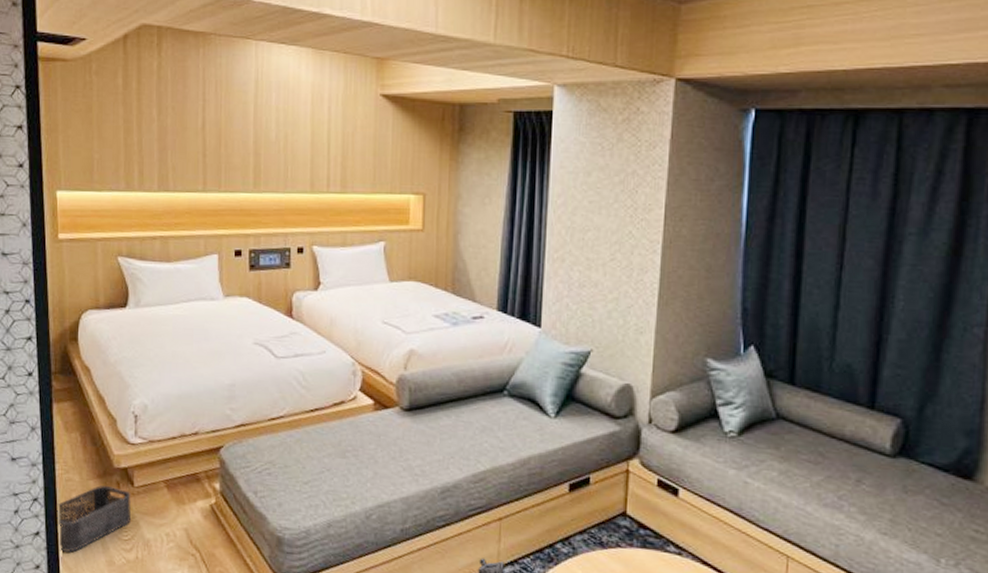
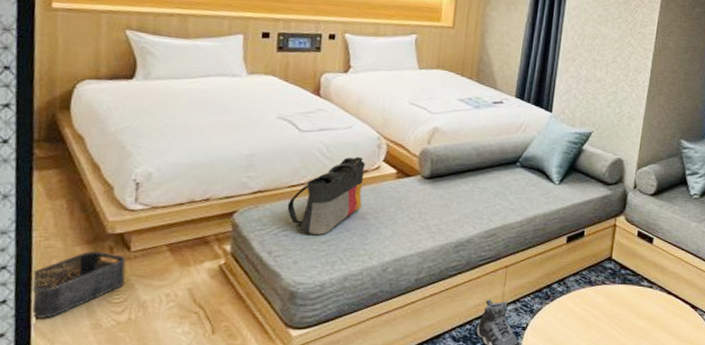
tote bag: none [269,386,342,474] -> present [287,157,366,235]

